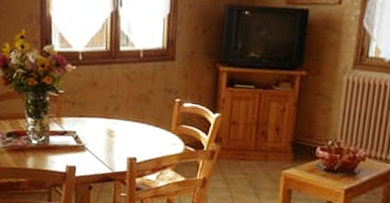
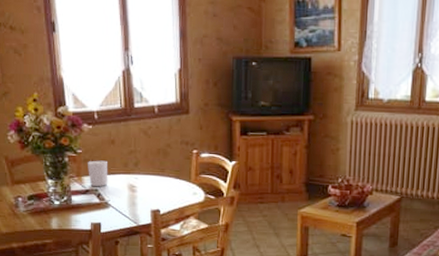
candle holder: none [68,101,88,130] -> present [88,160,108,187]

